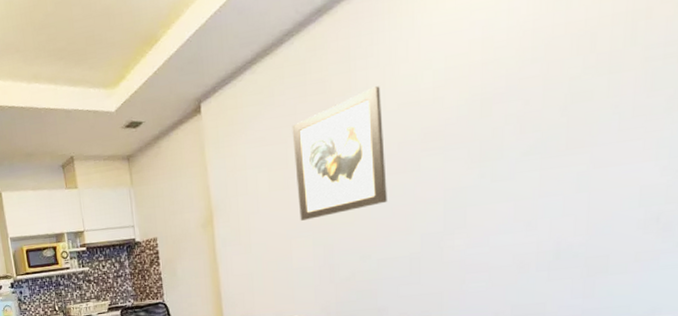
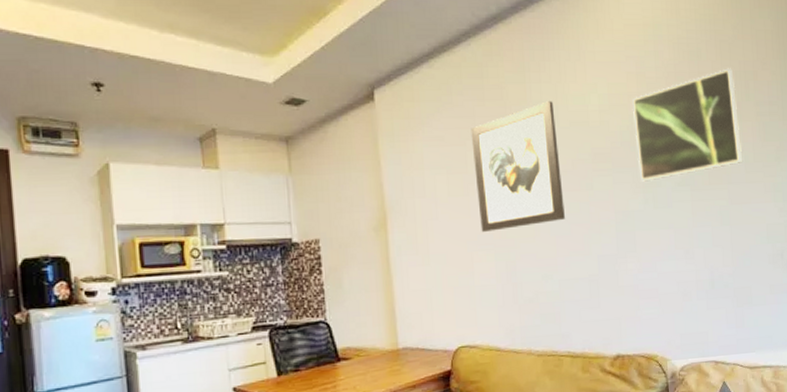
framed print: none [473,10,617,156] -> present [632,68,742,182]

